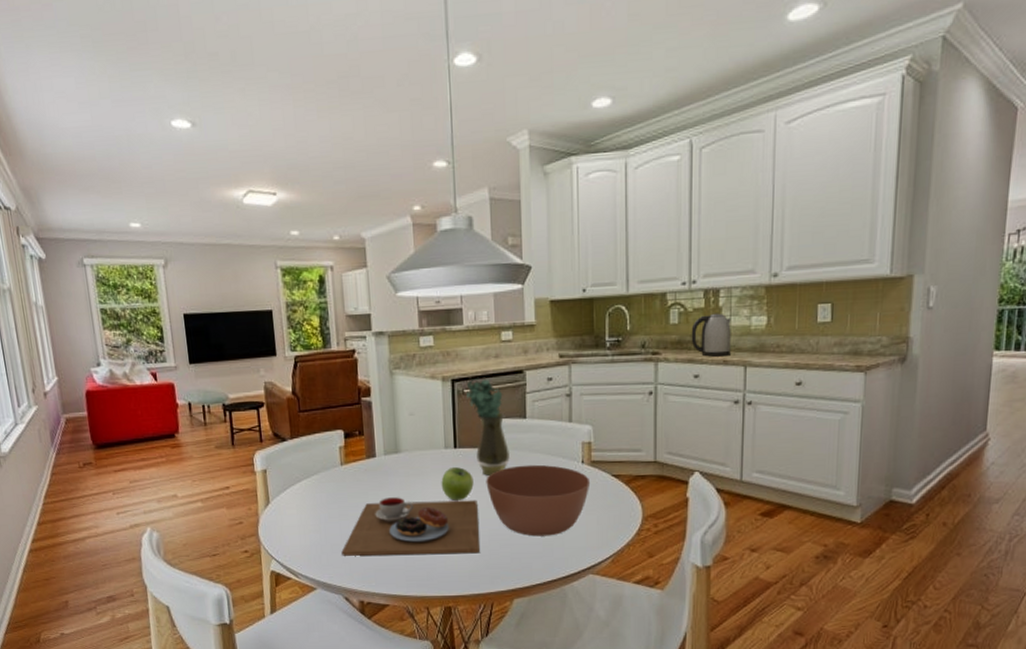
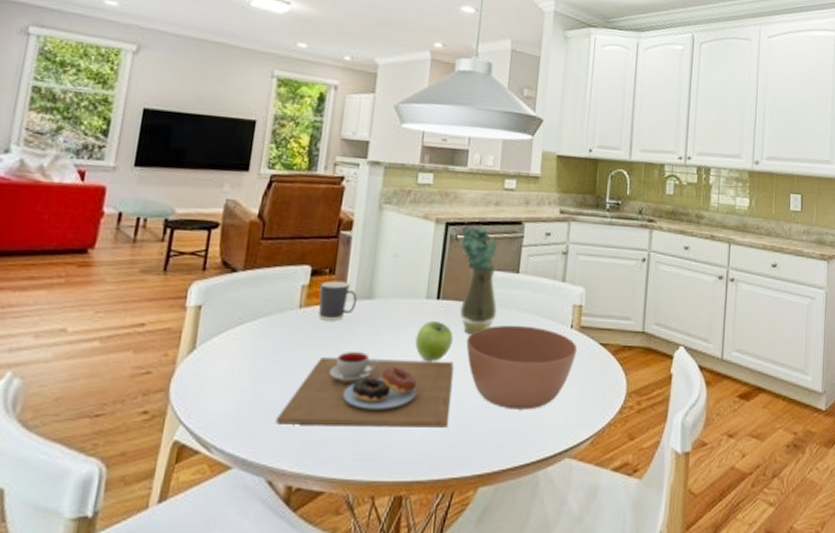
mug: none [354,440,386,474] -> present [318,280,357,321]
kettle: present [691,313,731,357] -> none [683,189,719,232]

